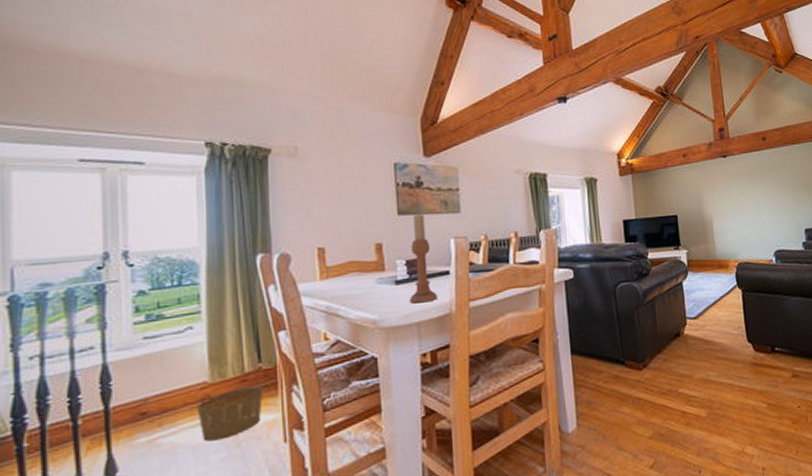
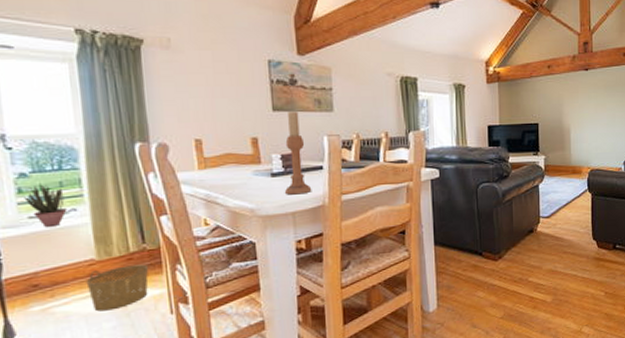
potted plant: none [141,303,184,347] -> present [24,185,68,227]

